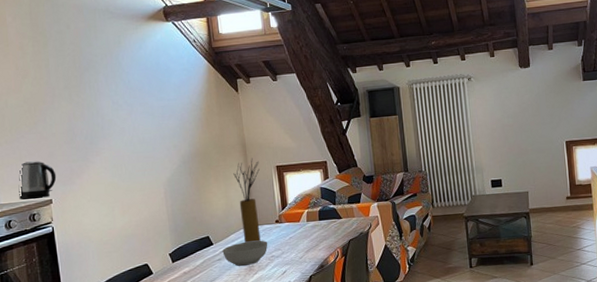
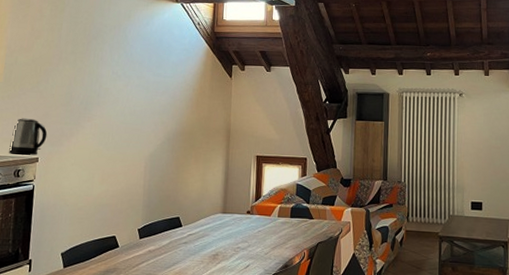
bowl: present [222,240,268,266] -> none [190,228,236,253]
vase: present [233,158,261,243] -> none [213,144,241,230]

